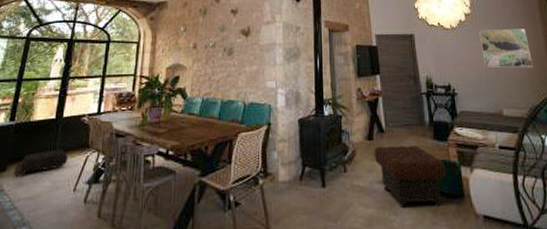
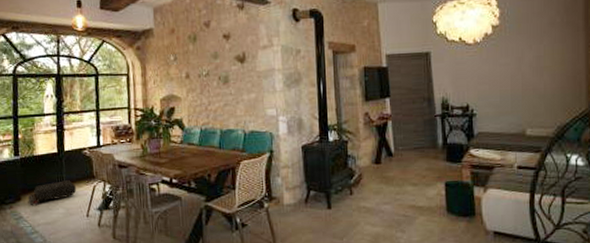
ottoman: present [374,146,447,209] -> none [381,168,458,227]
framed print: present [479,28,533,68] -> none [507,39,567,85]

